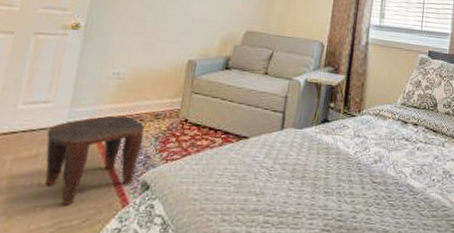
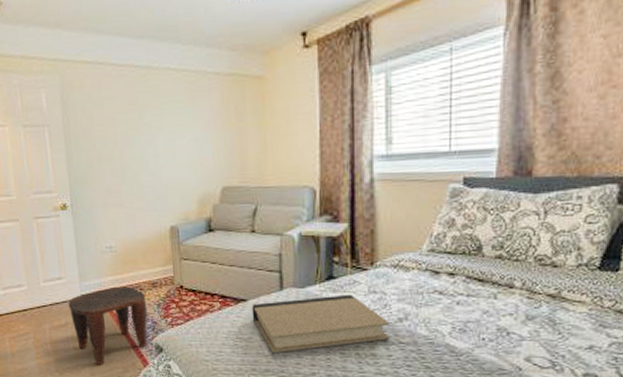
book: none [250,137,368,192] -> present [251,294,391,354]

